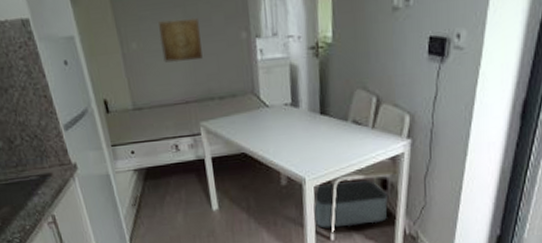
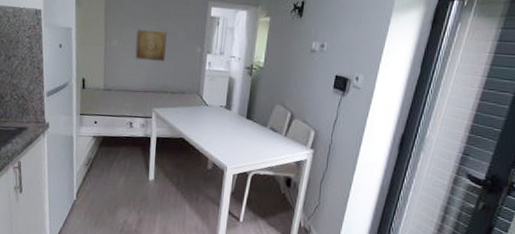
storage bin: present [313,180,388,229] -> none [228,174,290,213]

